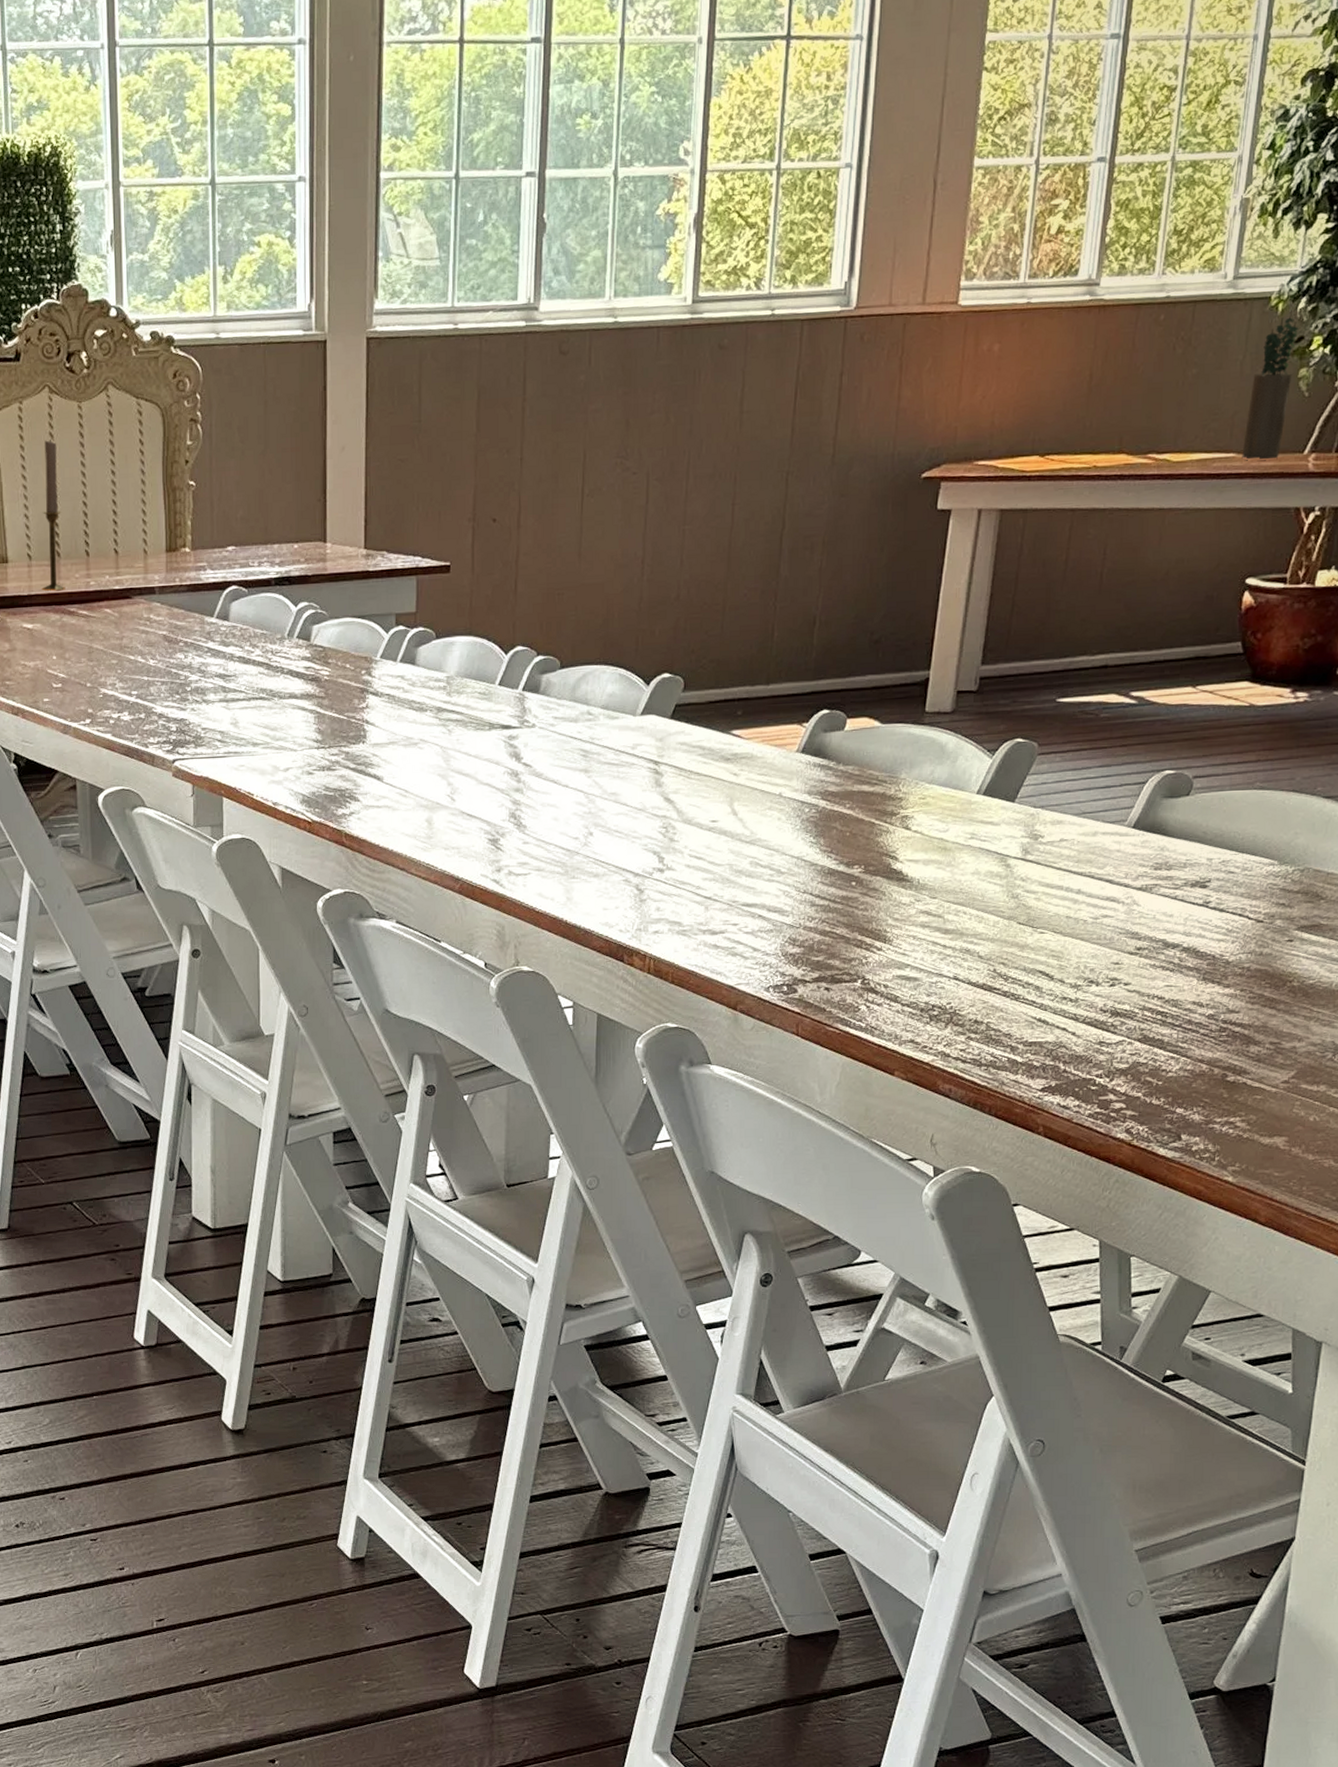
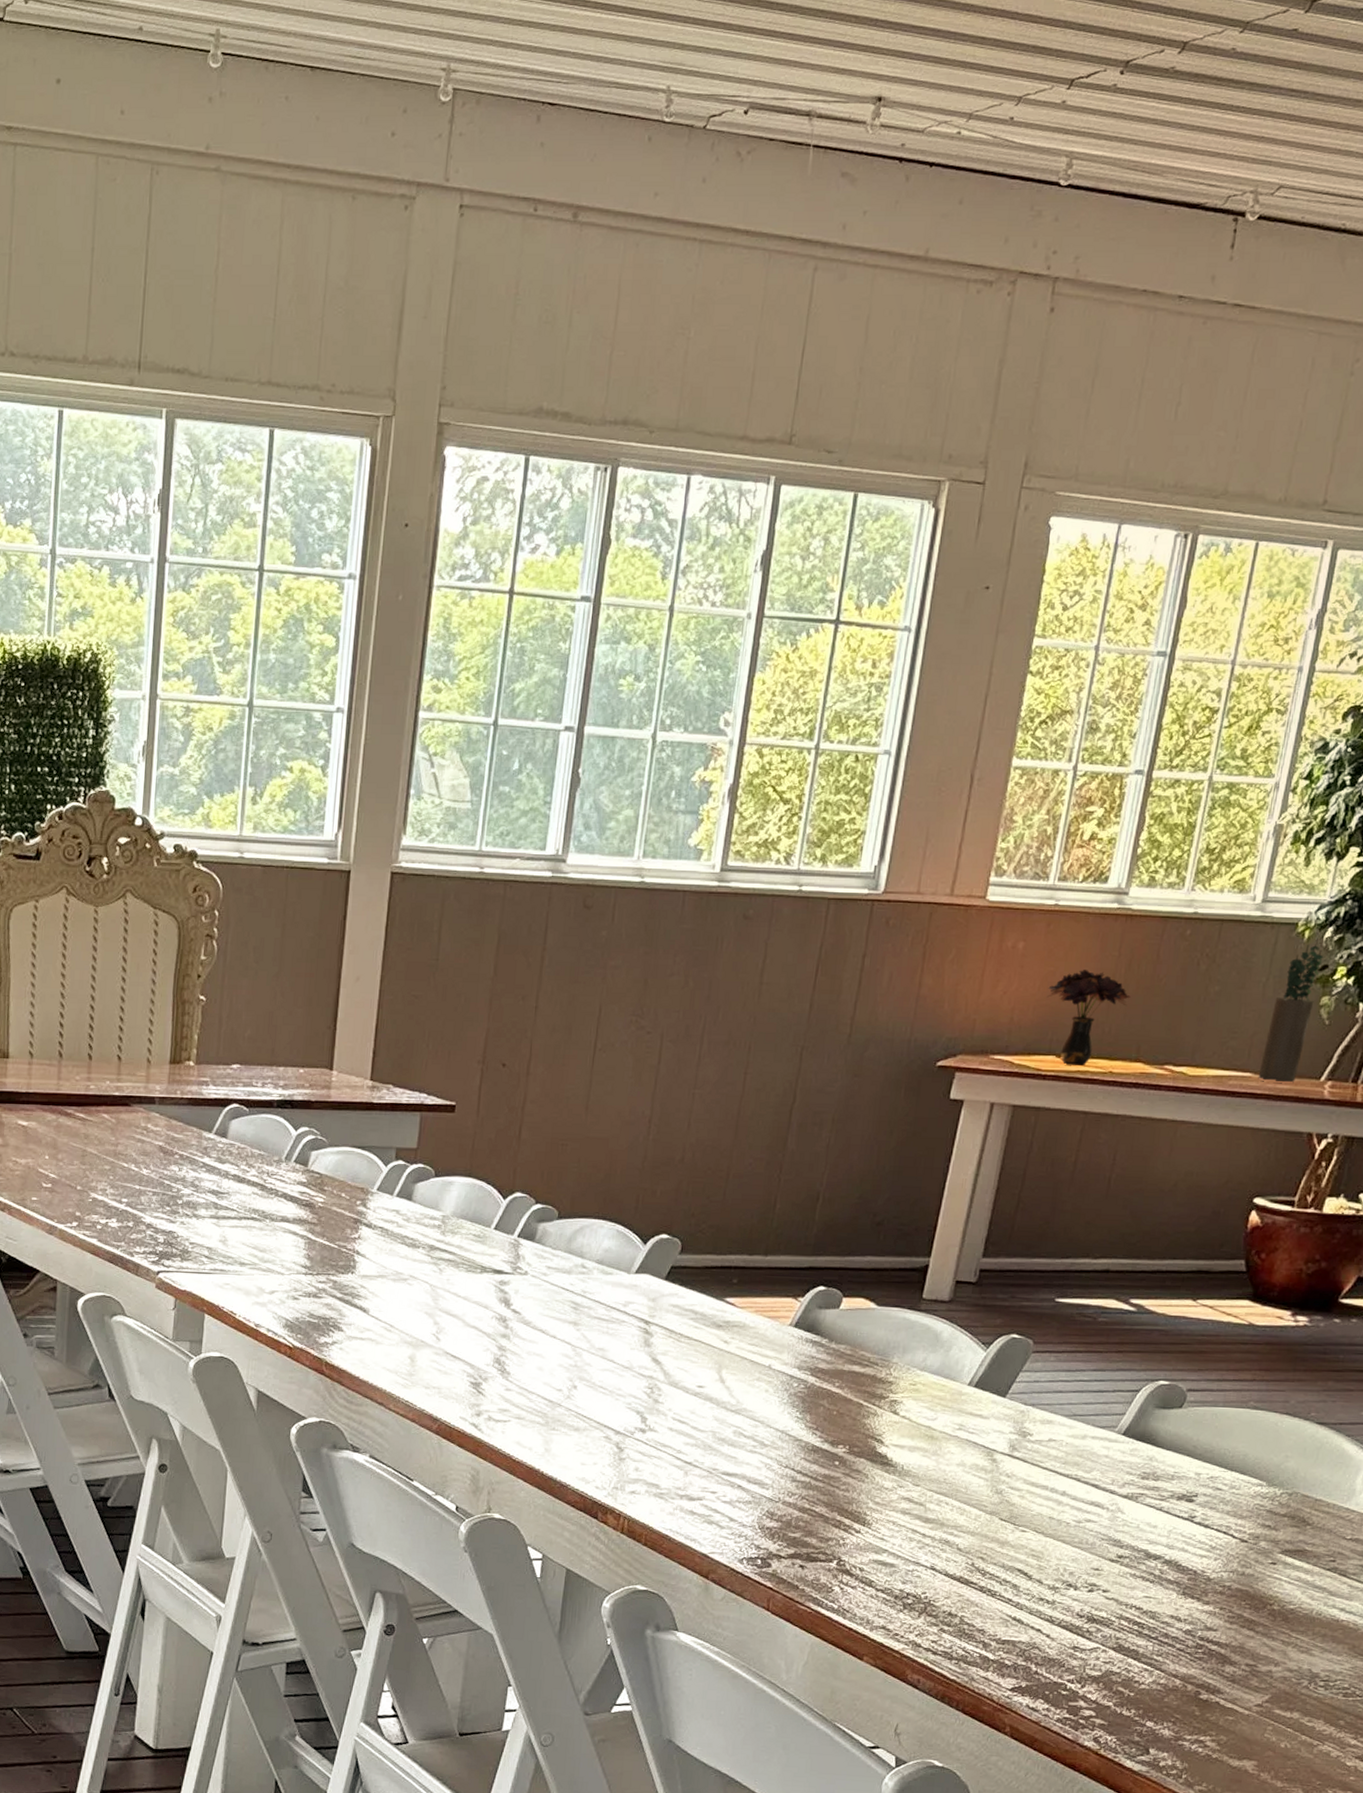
candlestick: present [42,439,66,591] -> none [40,940,70,1090]
flower arrangement: none [1026,366,1109,465] -> present [1047,970,1131,1067]

